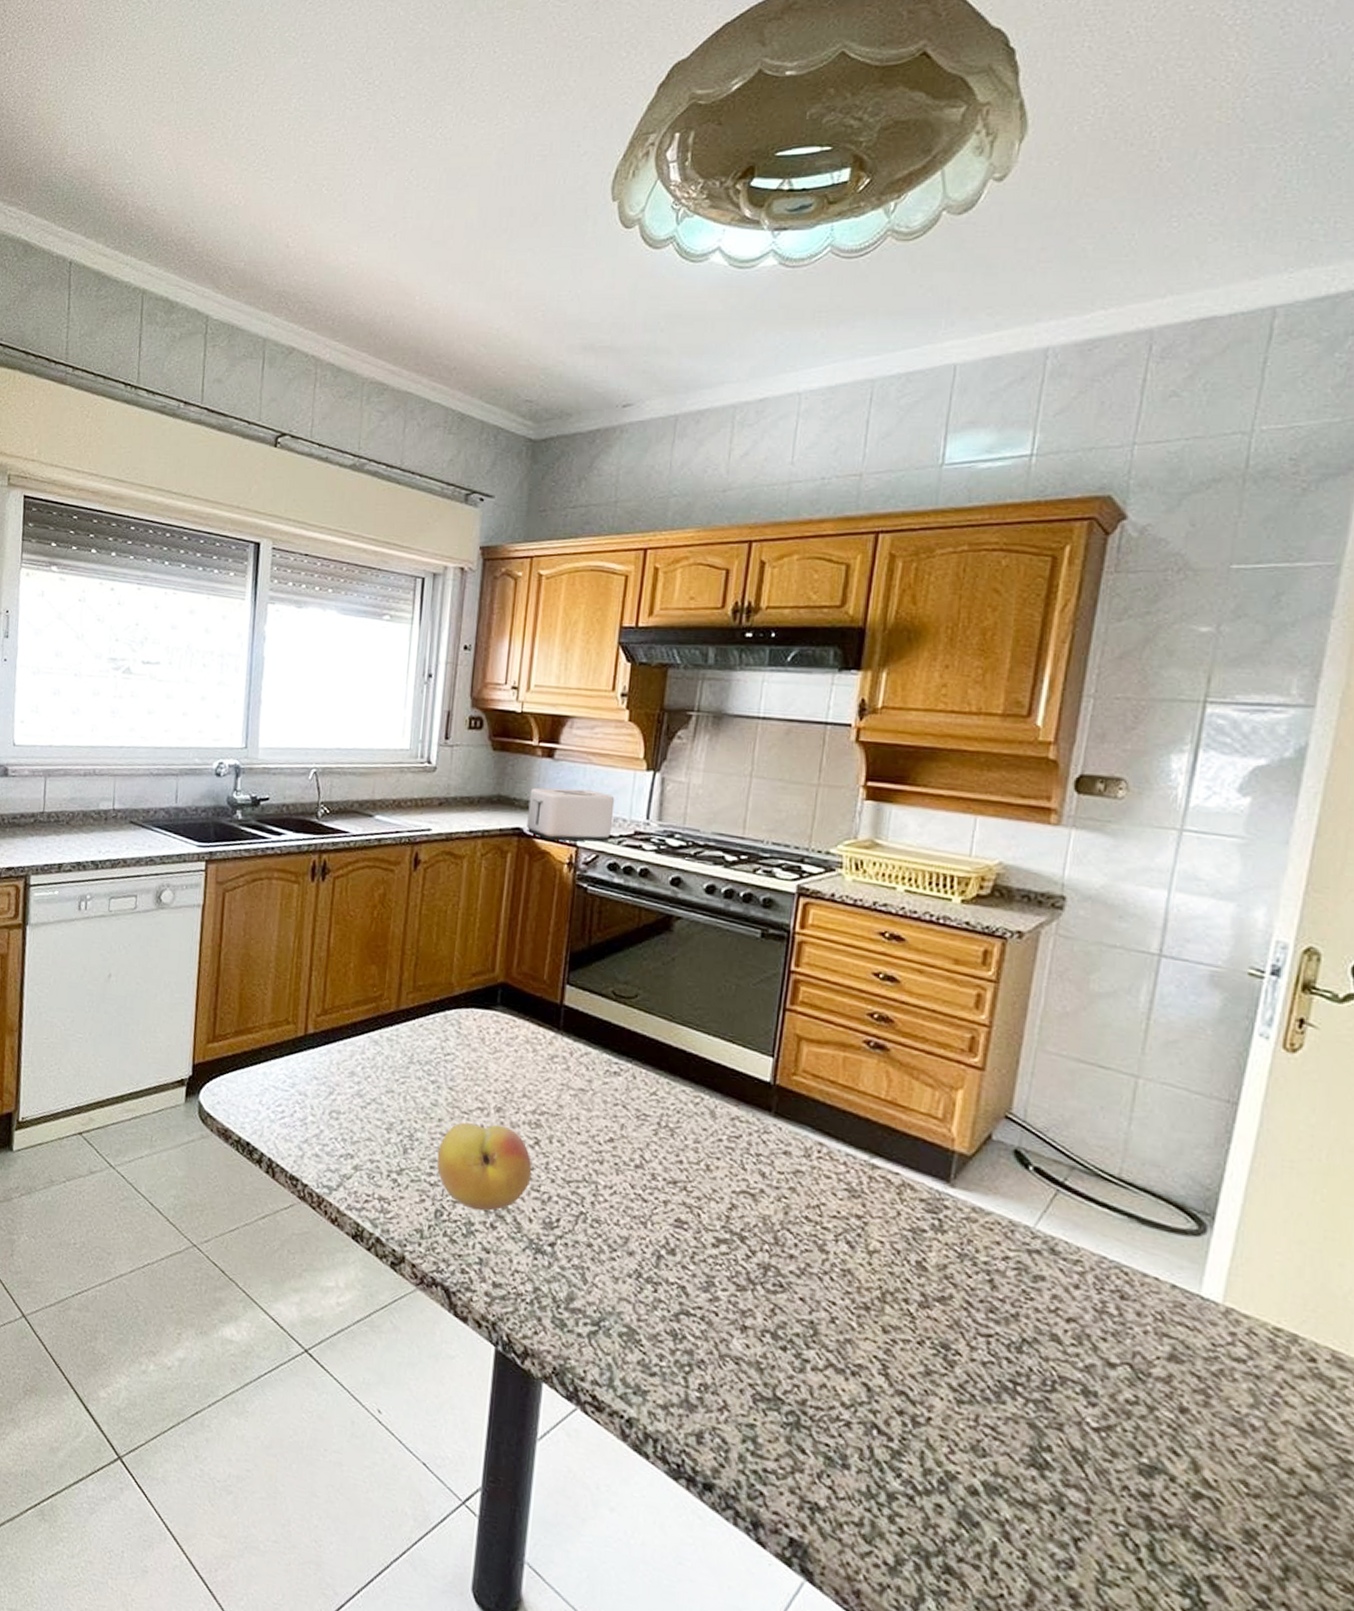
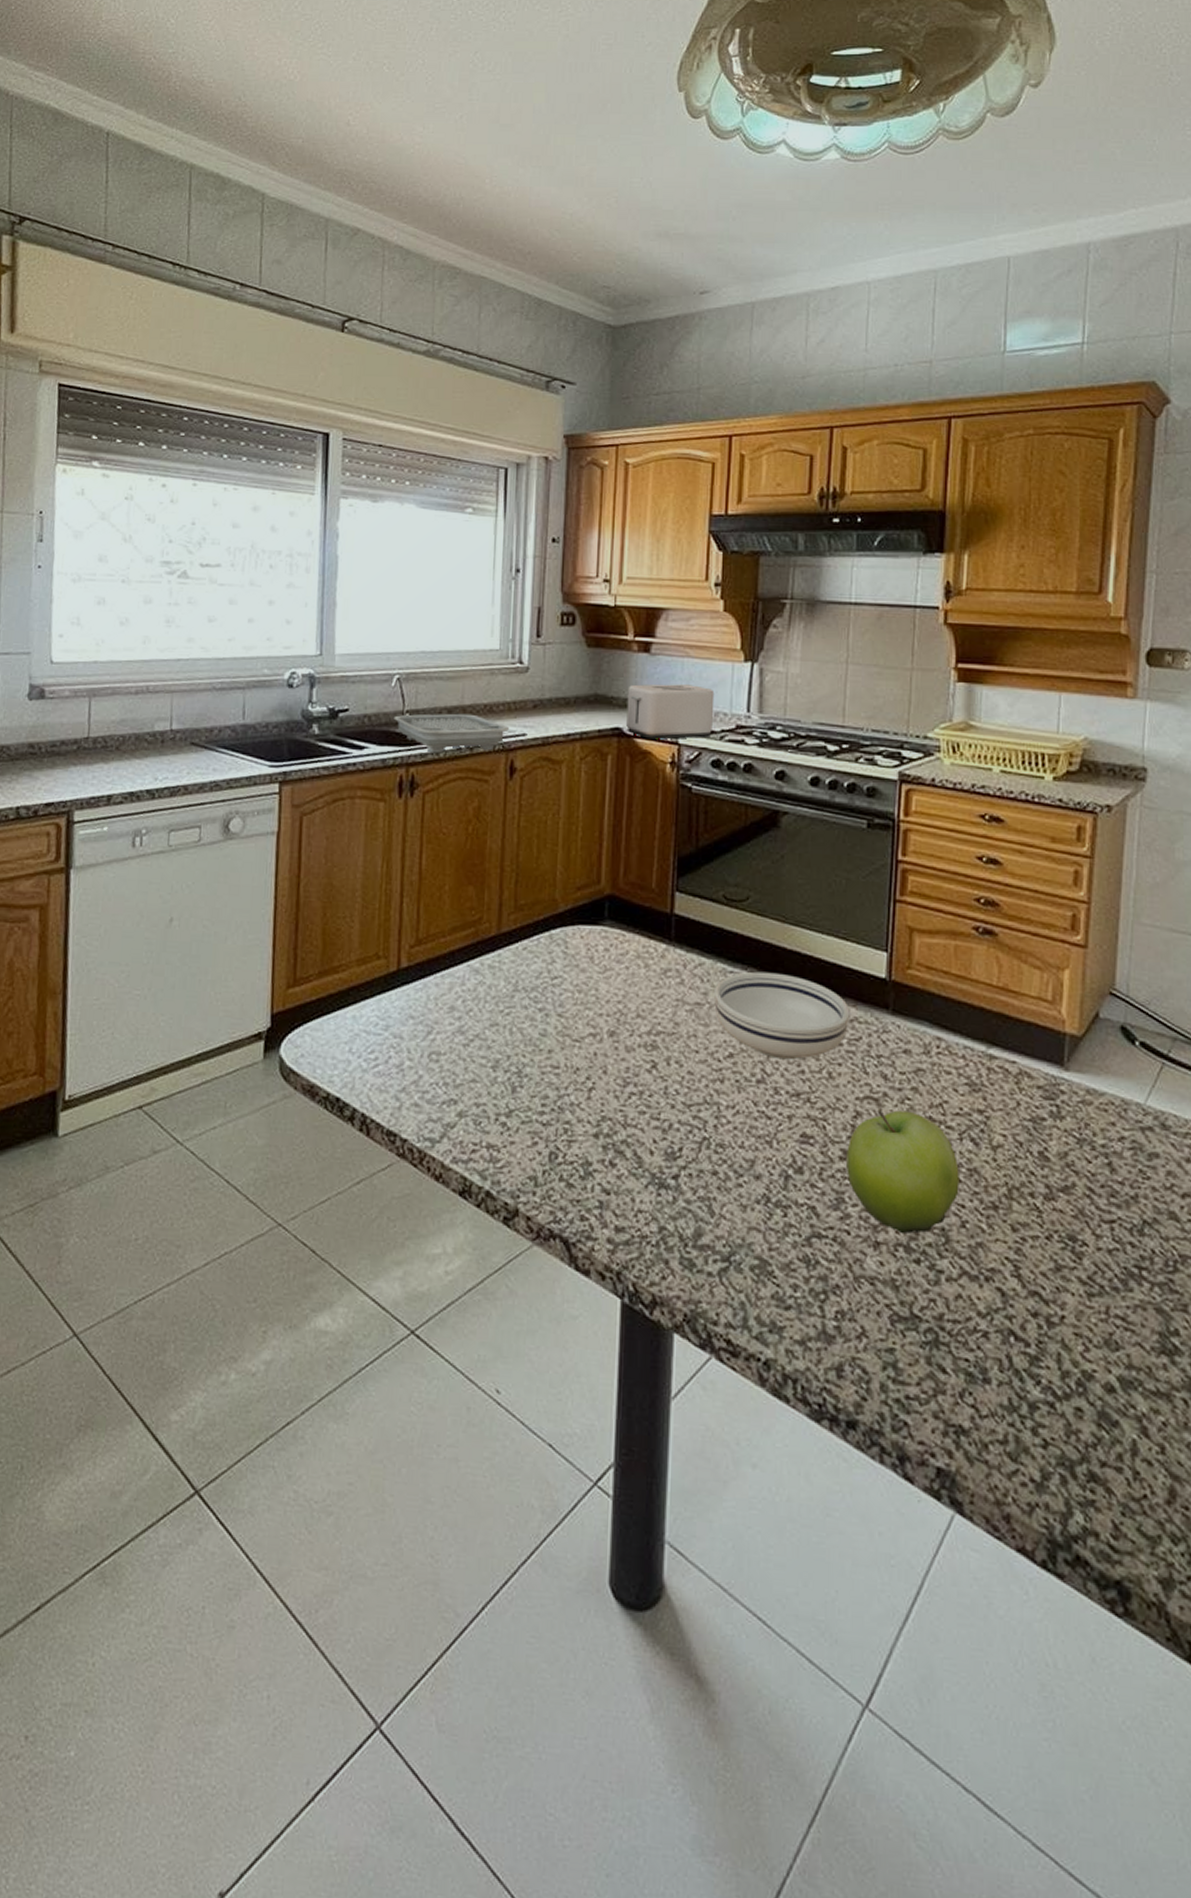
dish rack: none [309,805,415,843] -> present [393,713,509,753]
fruit: present [436,1122,532,1211] -> none [548,1050,651,1148]
bowl: none [598,1064,732,1150] -> present [714,971,850,1060]
fruit: none [718,1203,833,1324] -> present [846,1109,959,1233]

